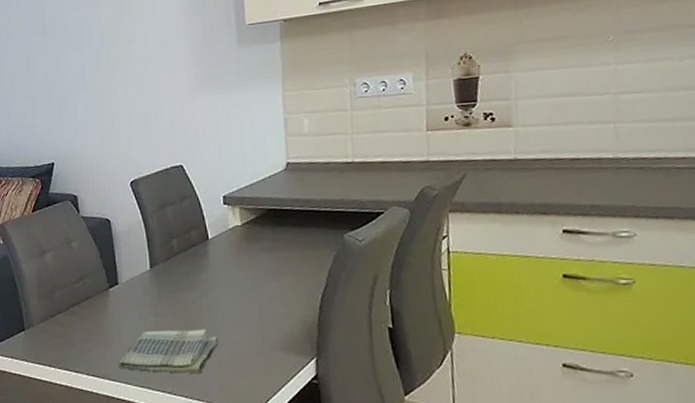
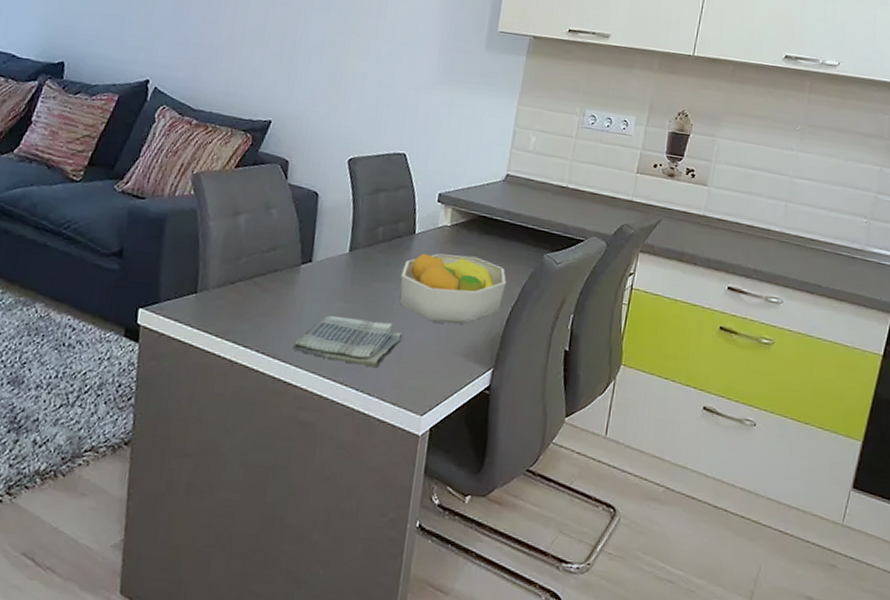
fruit bowl: none [204,250,311,321] -> present [400,253,506,325]

